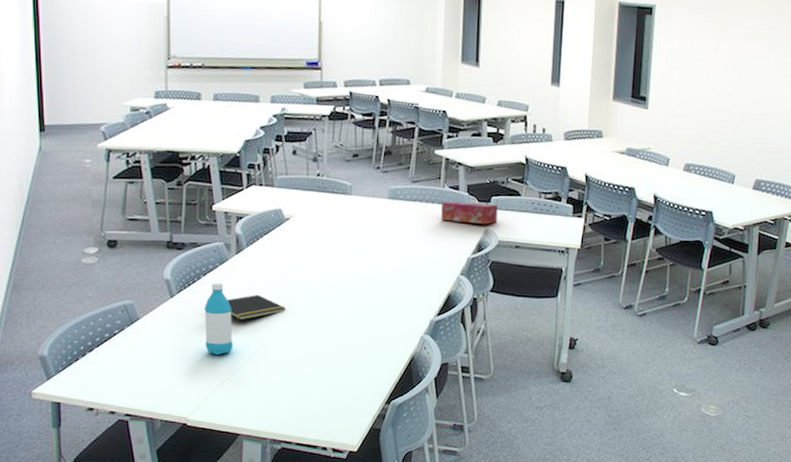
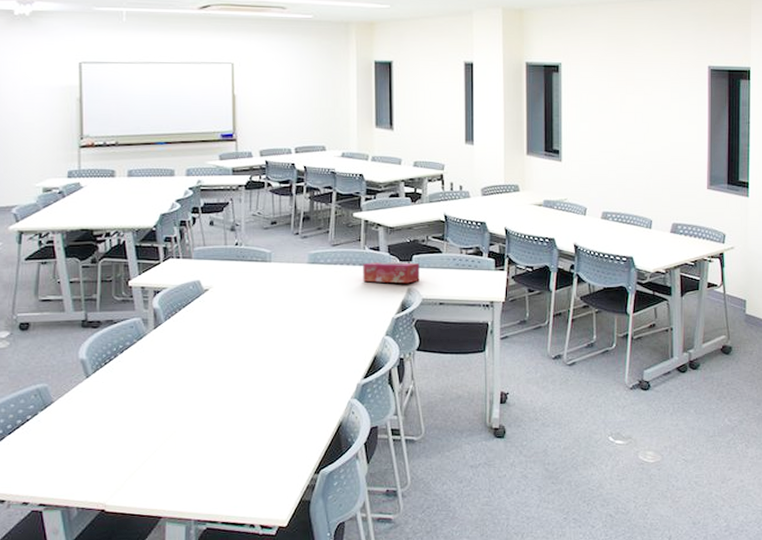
water bottle: present [204,282,233,356] -> none [122,359,153,435]
notepad: present [227,295,286,321] -> none [146,369,207,397]

